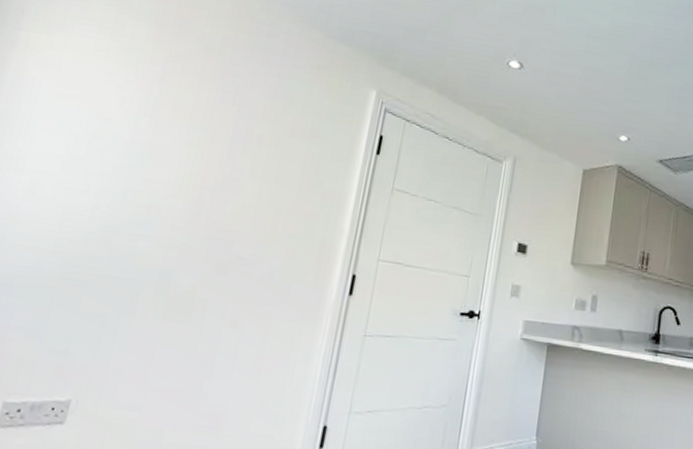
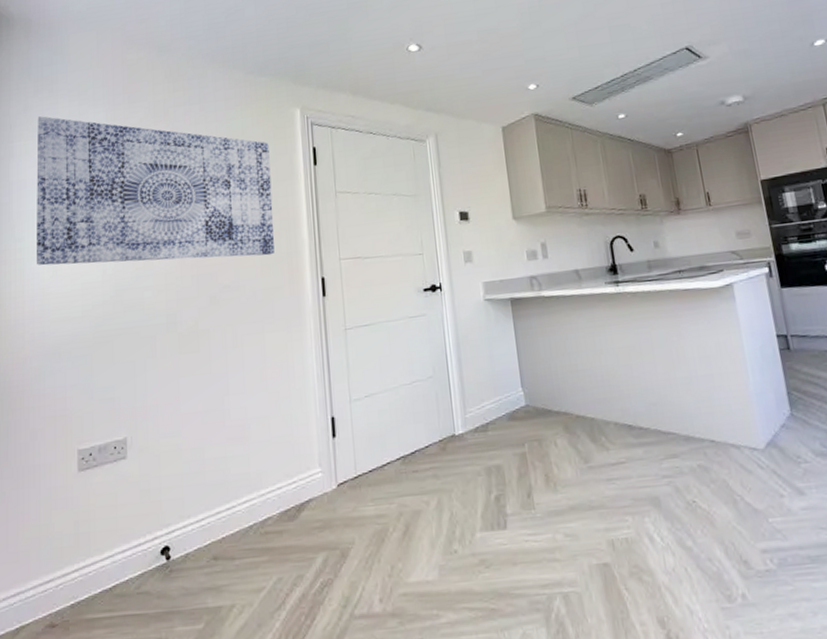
wall art: none [11,10,332,237] -> present [36,116,275,266]

